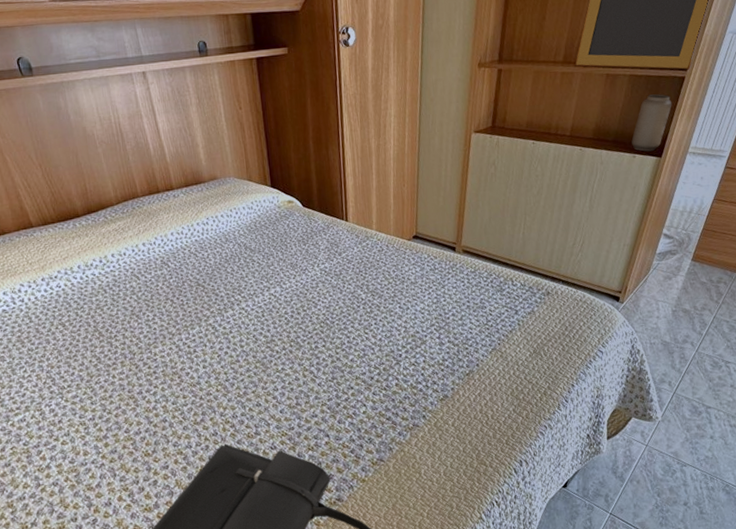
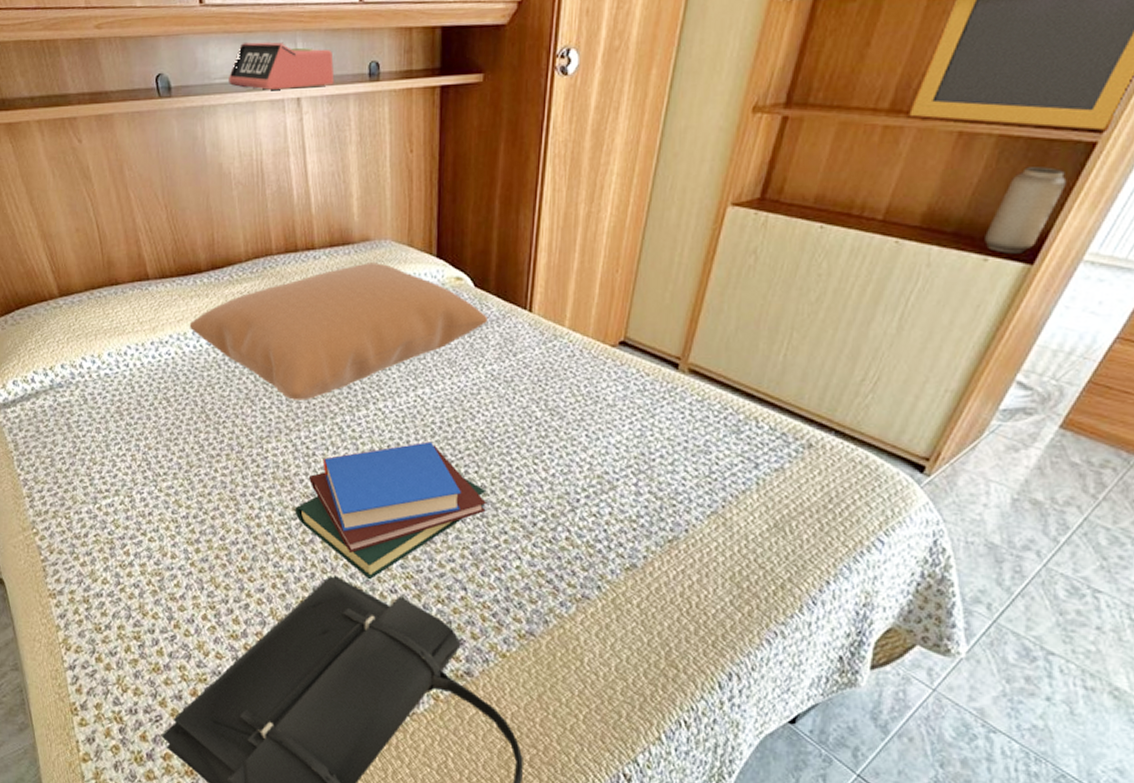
cushion: none [74,195,317,311] -> present [189,263,489,401]
alarm clock: none [82,29,172,67] -> present [229,42,335,91]
book: none [185,328,335,442] -> present [294,441,487,579]

